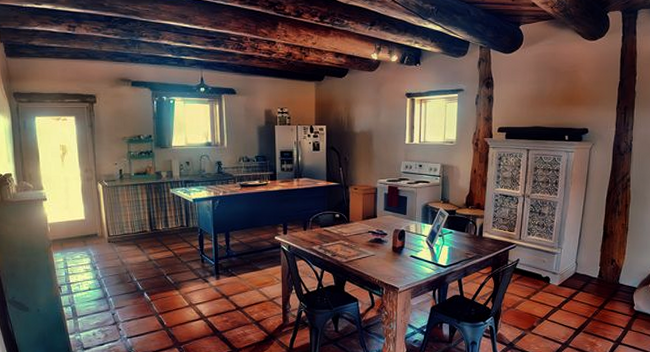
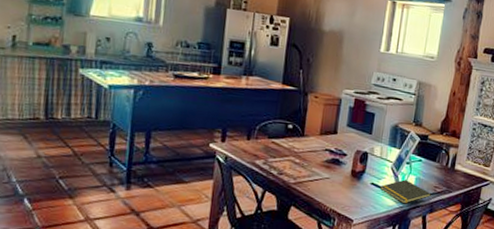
notepad: none [419,250,464,271] -> present [380,179,431,204]

